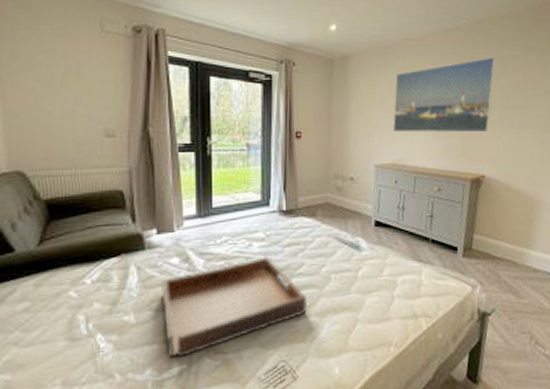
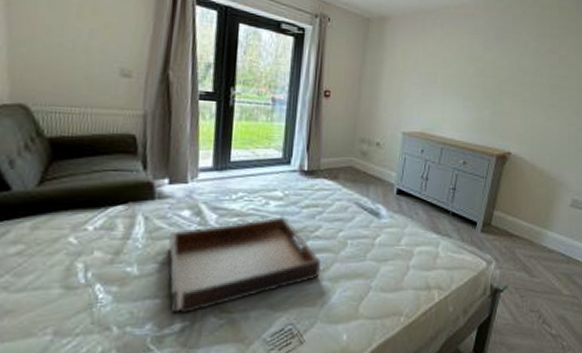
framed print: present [393,57,496,133] -> none [425,33,533,110]

